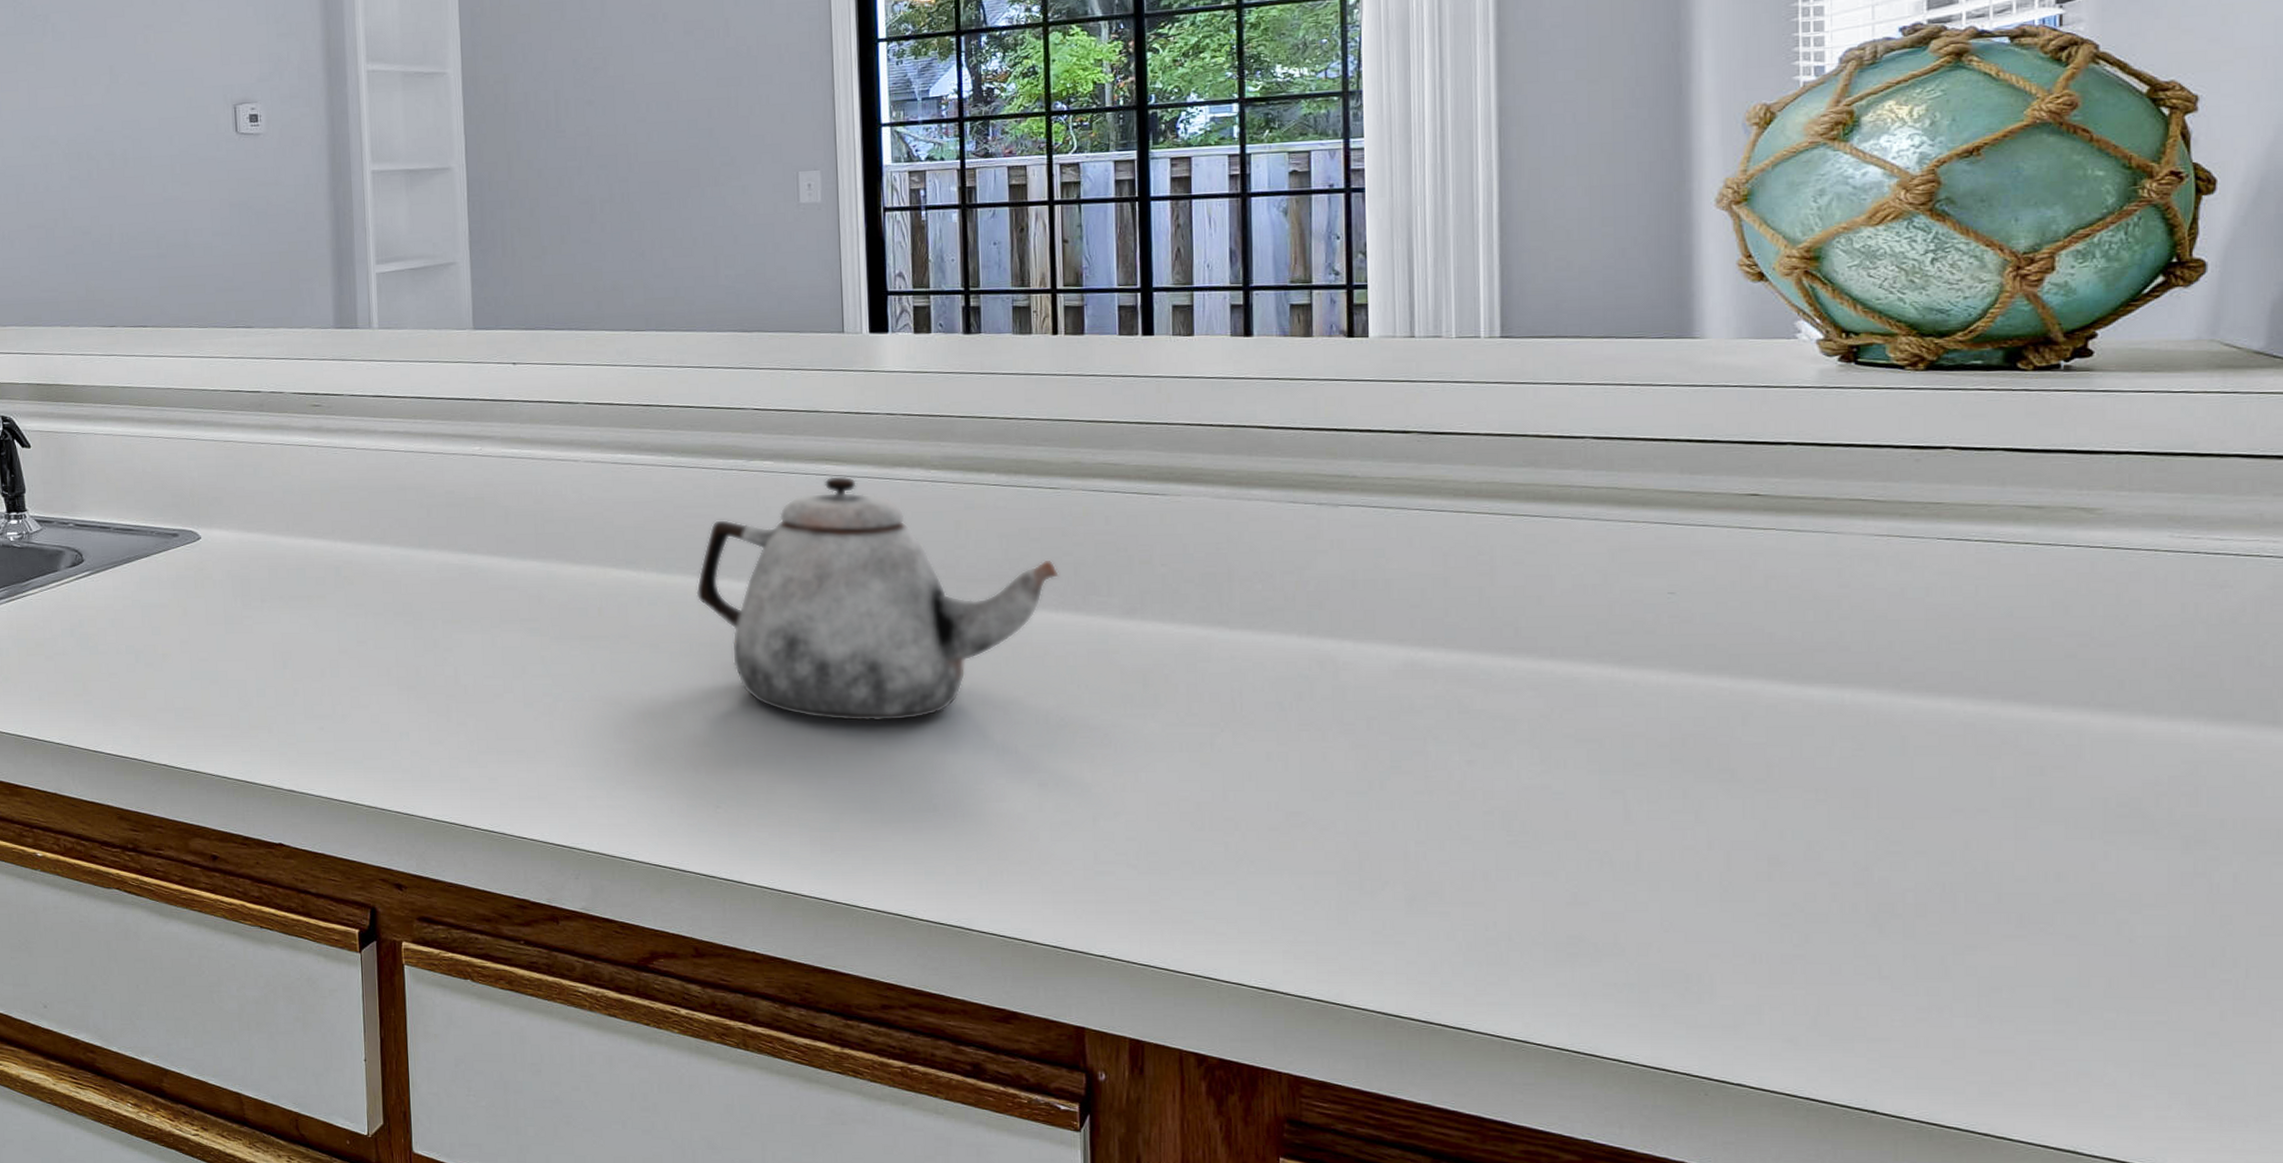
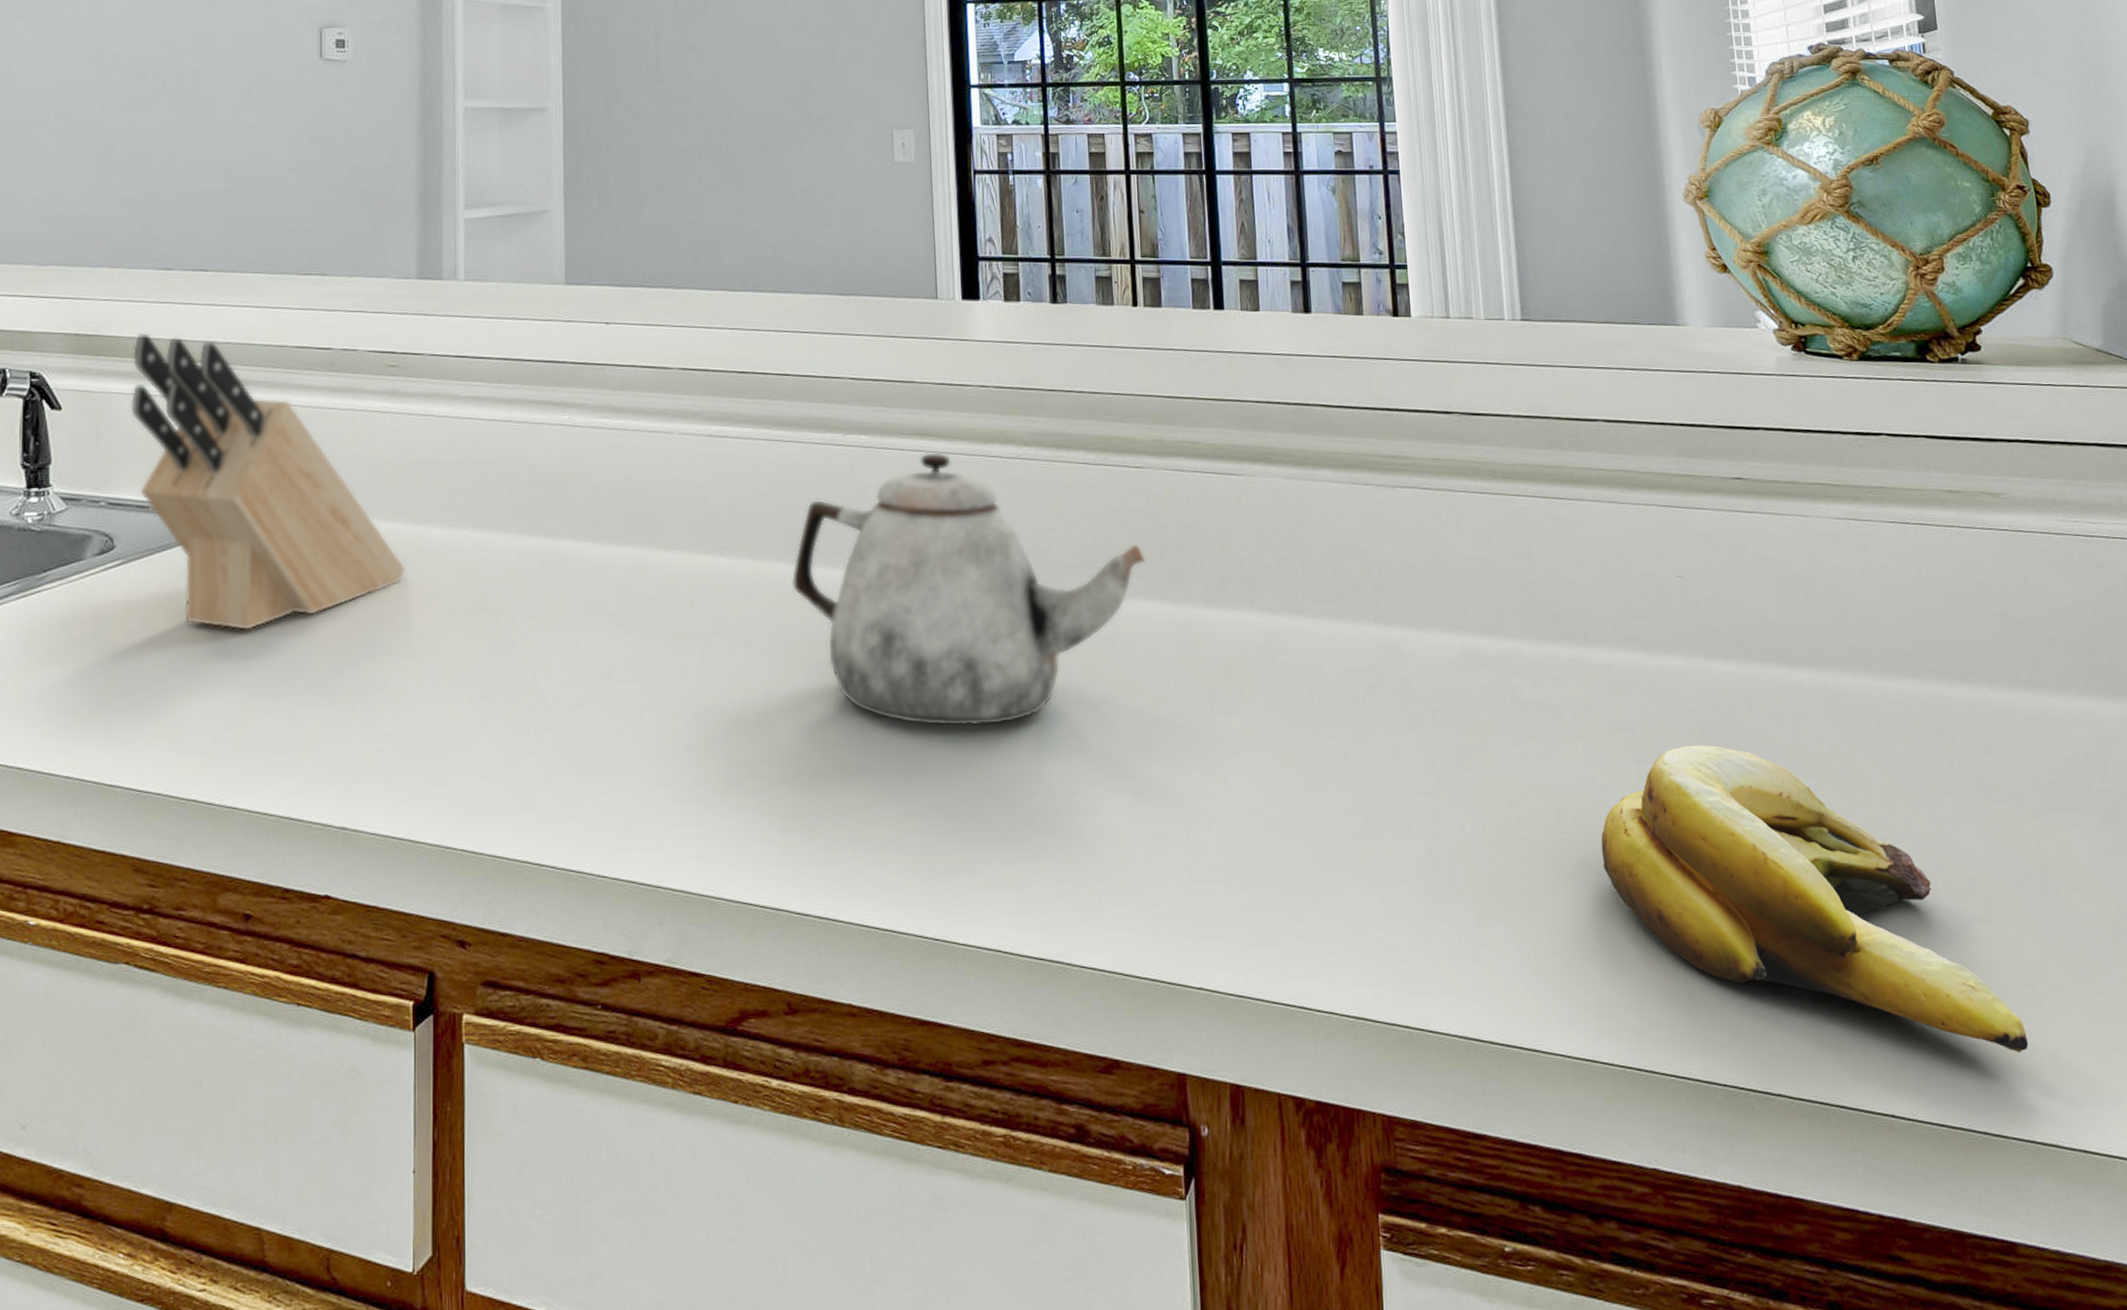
knife block: none [86,381,337,630] -> present [130,332,407,631]
banana: none [1552,757,2053,1063] -> present [1601,745,2029,1053]

